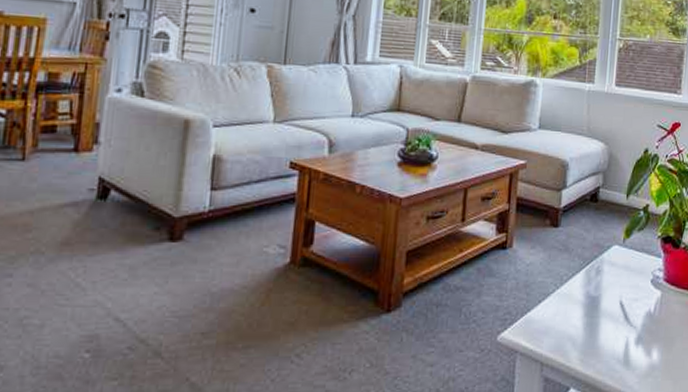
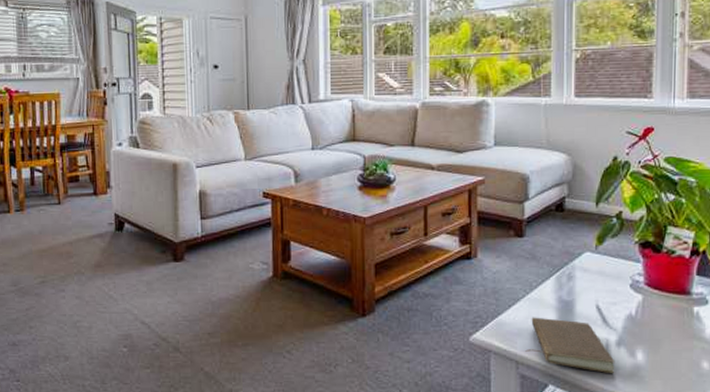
book: none [551,313,633,375] -> present [525,317,615,374]

